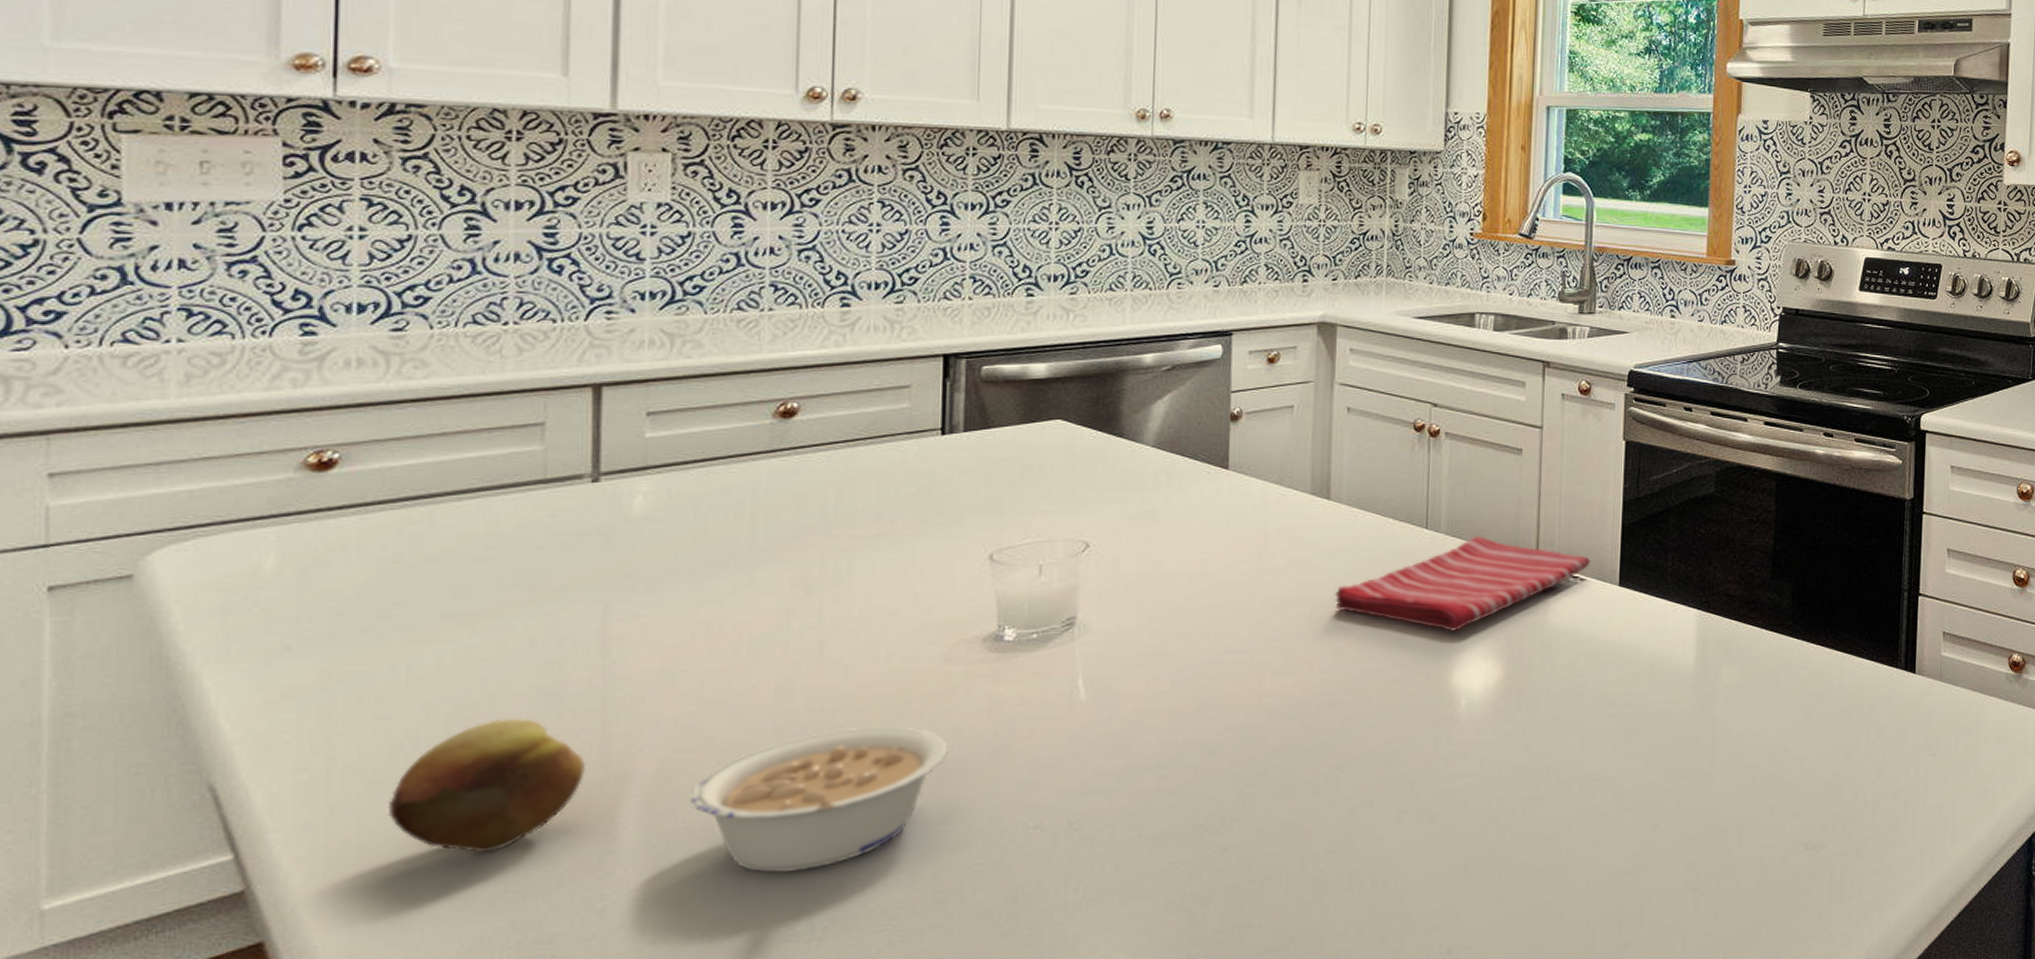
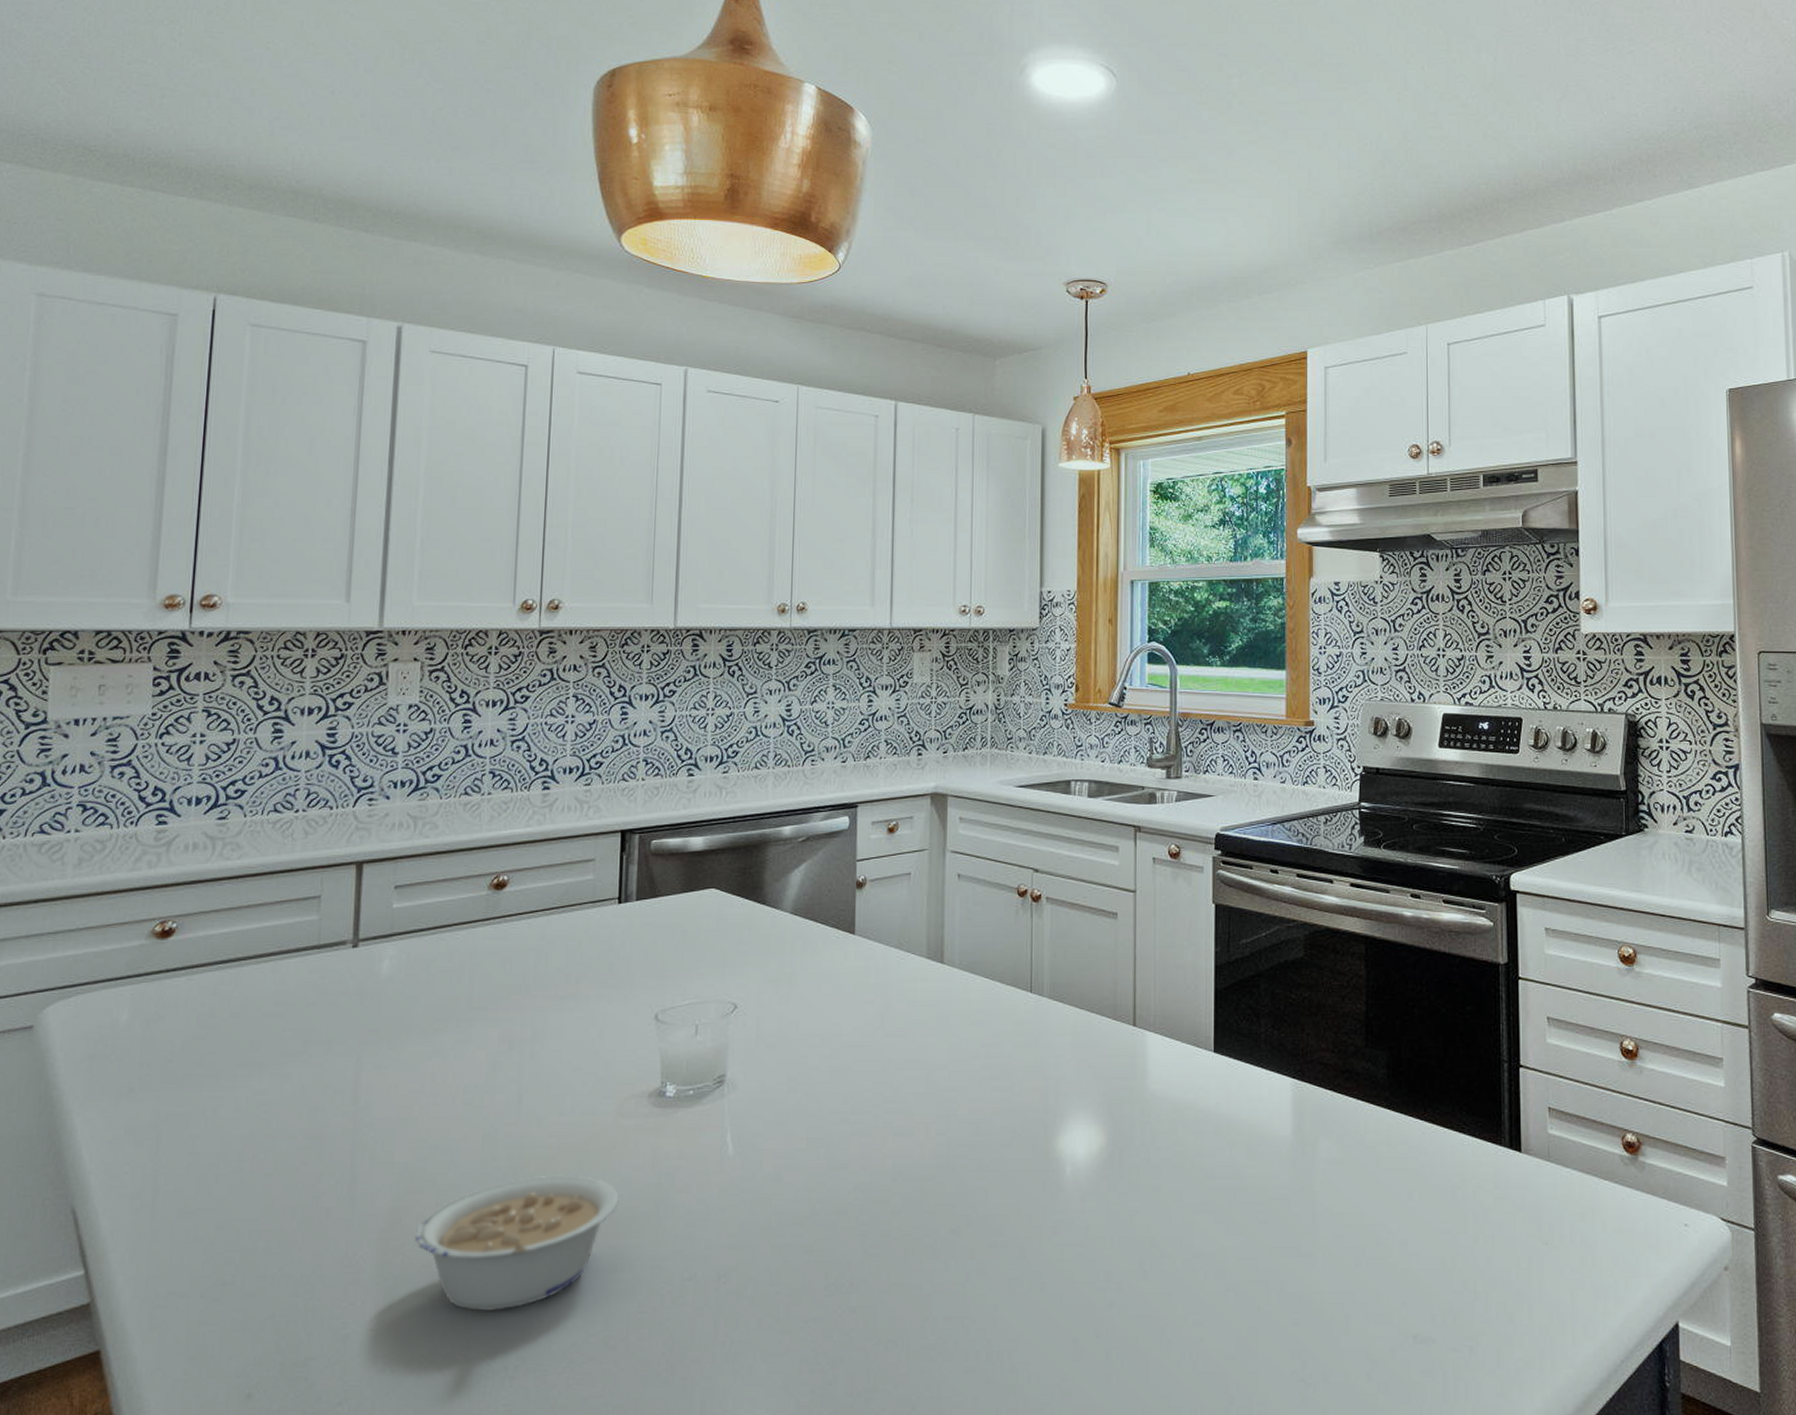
fruit: present [387,717,587,853] -> none [193,1157,339,1279]
dish towel: present [1334,536,1591,631] -> none [948,1000,1186,1096]

